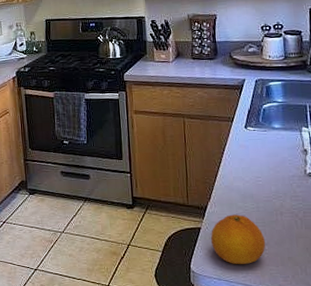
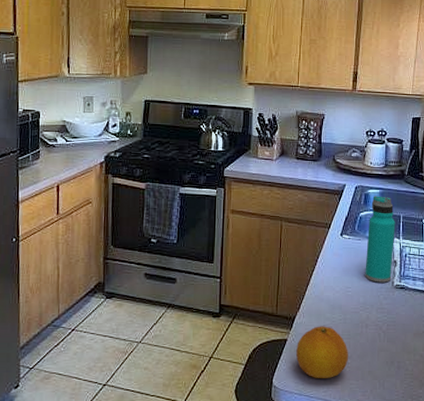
water bottle: none [273,87,303,171] -> present [365,196,396,283]

